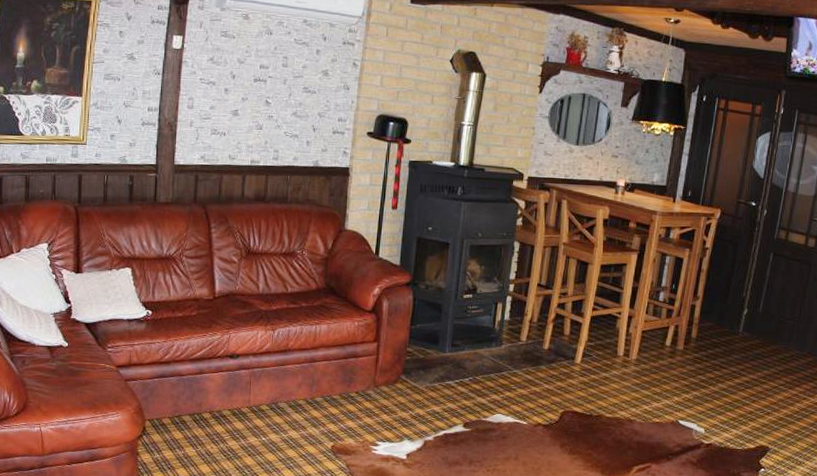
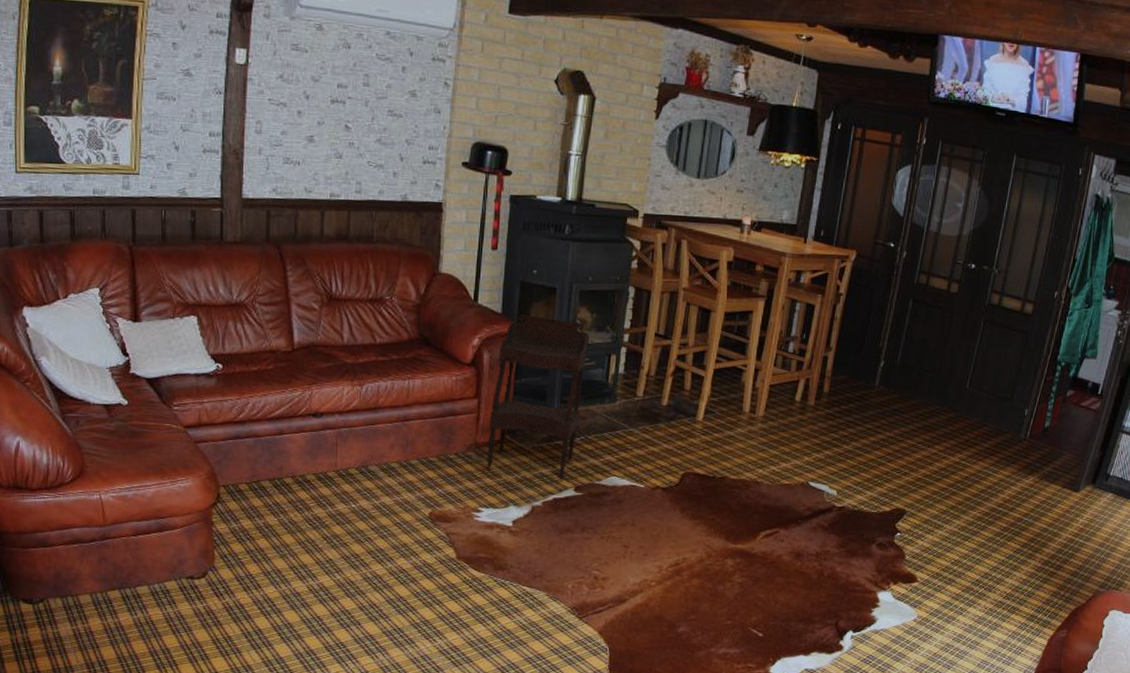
side table: none [384,267,478,415] -> present [487,315,590,478]

